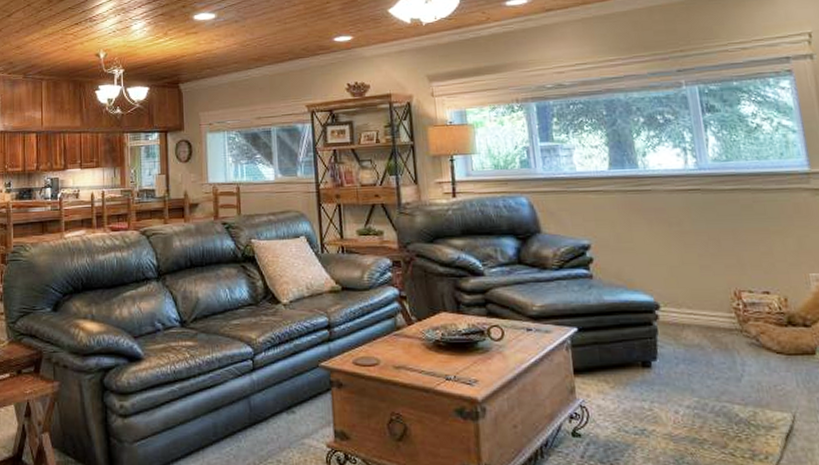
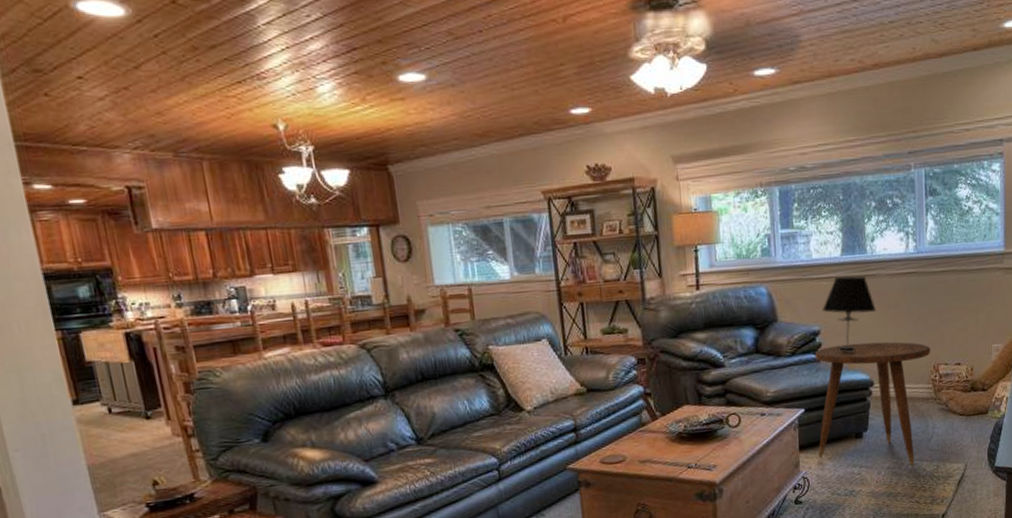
side table: none [585,260,729,409] -> present [815,341,931,467]
table lamp: none [590,190,656,271] -> present [822,275,877,353]

